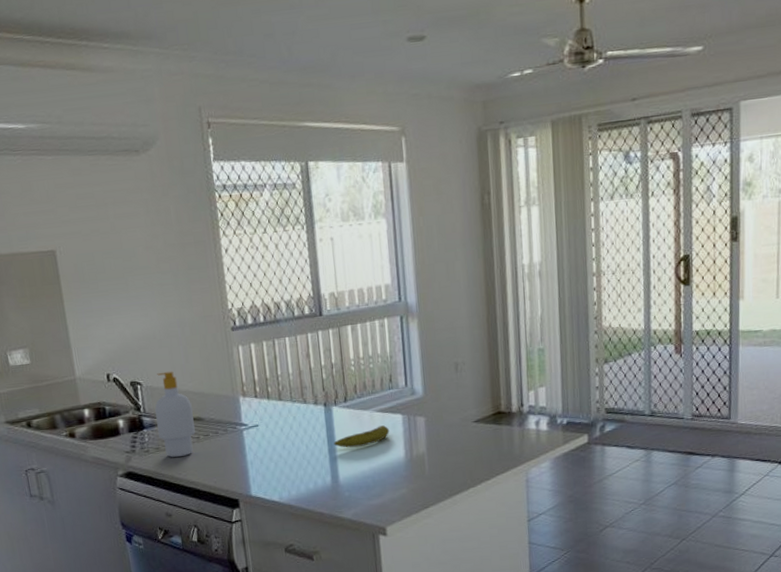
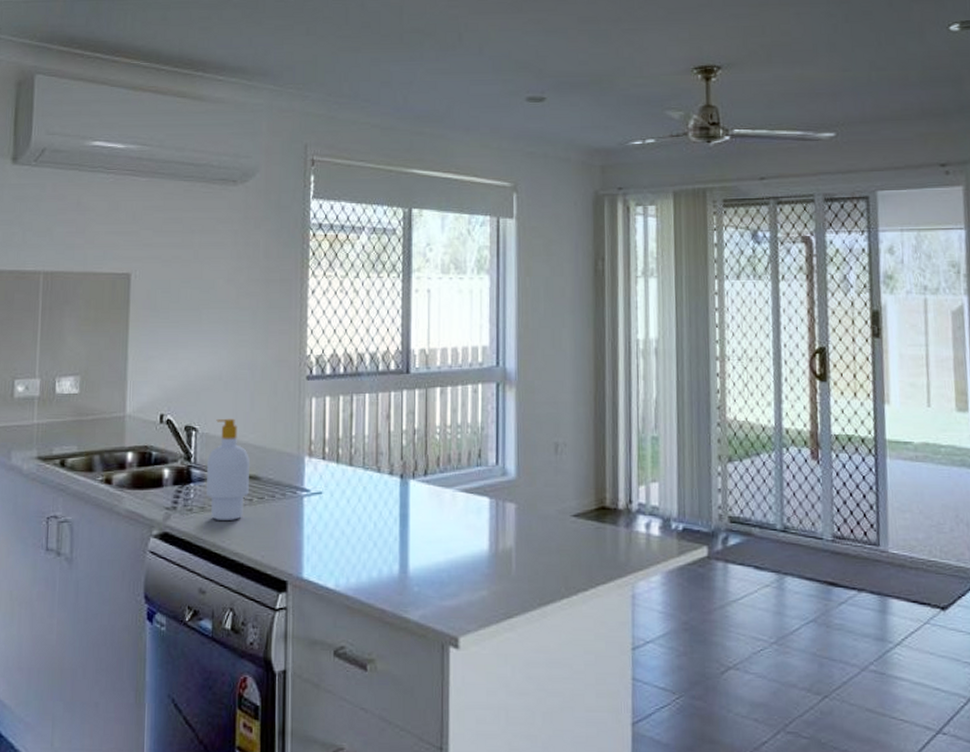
fruit: present [333,425,390,448] -> none [406,509,474,532]

